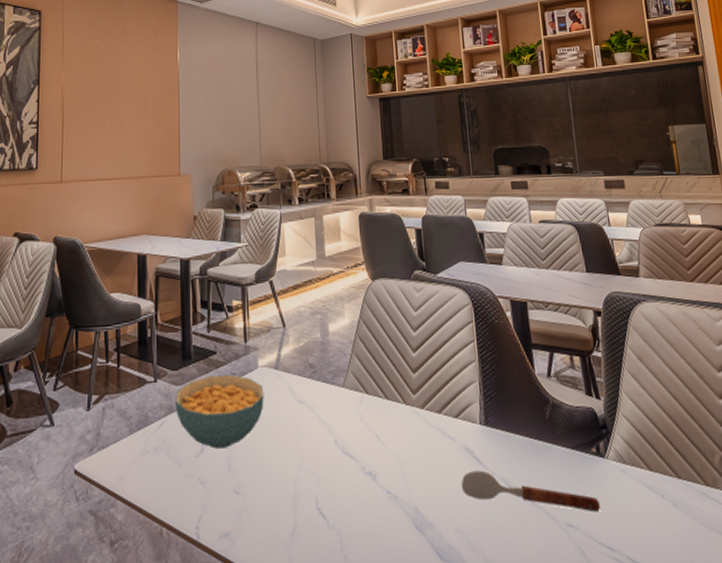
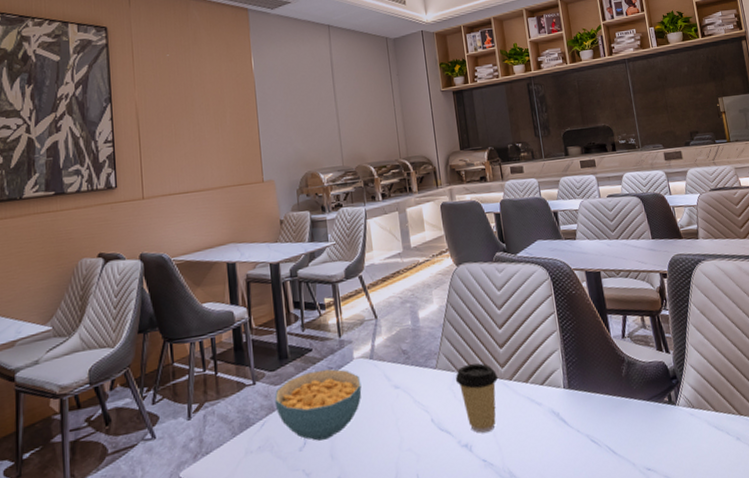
coffee cup: none [363,385,409,462] -> present [455,363,499,433]
soupspoon: present [460,470,601,512] -> none [549,430,675,457]

